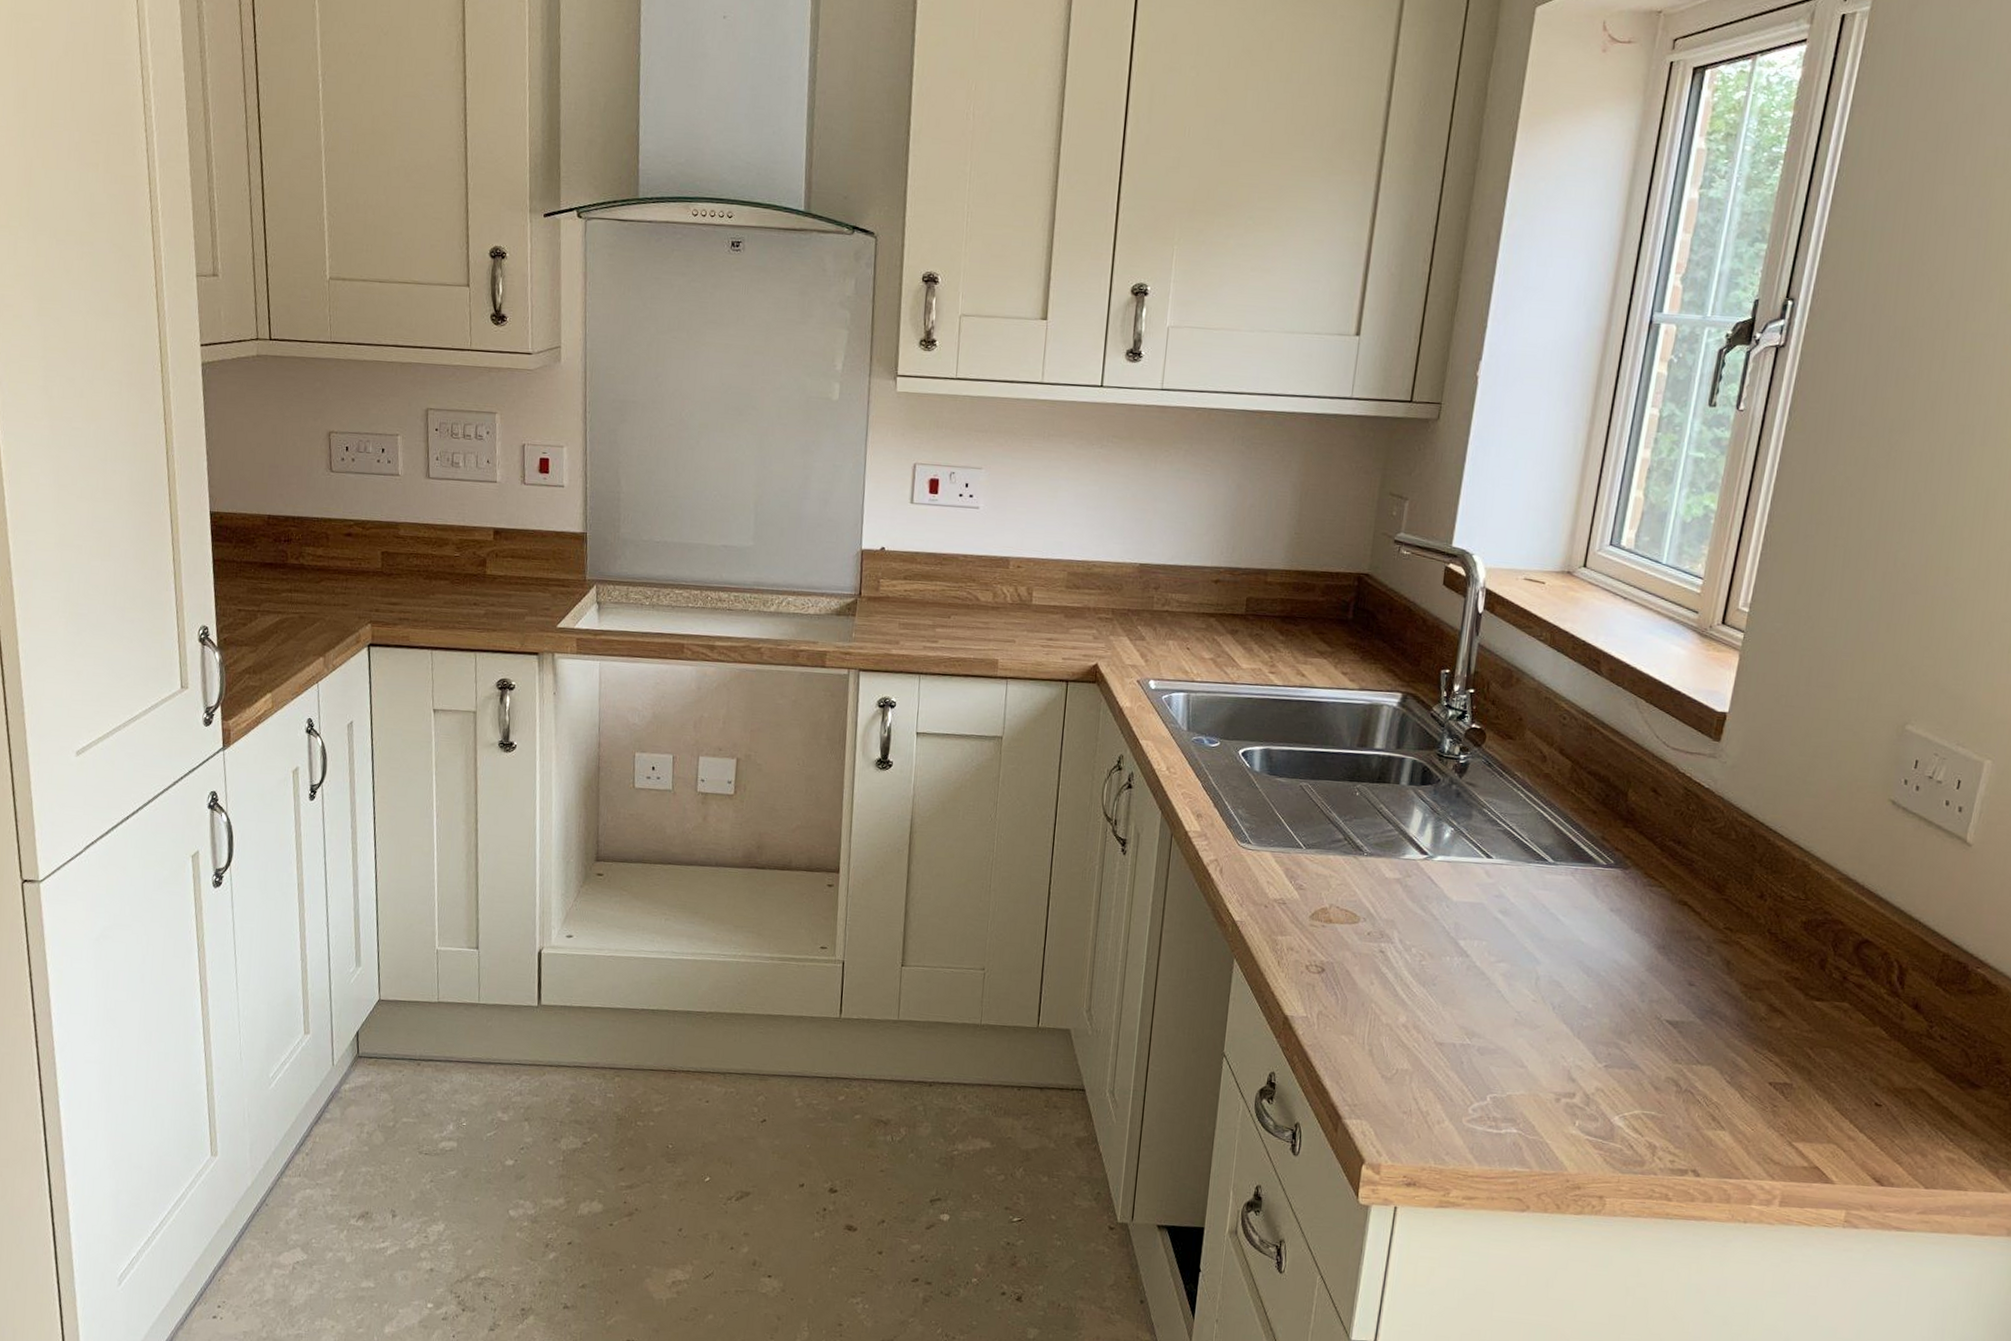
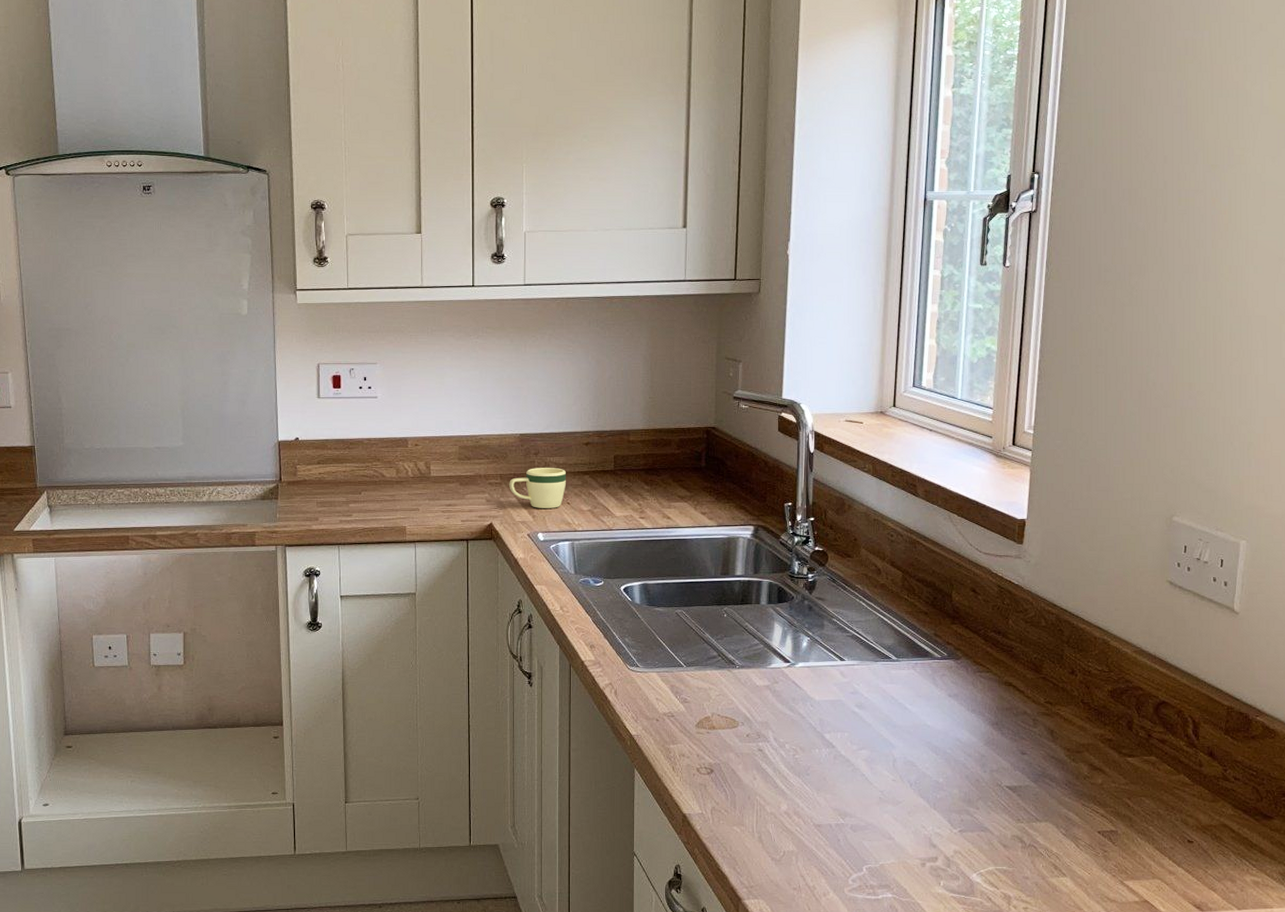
mug: none [1121,604,1190,653] -> present [509,468,567,508]

